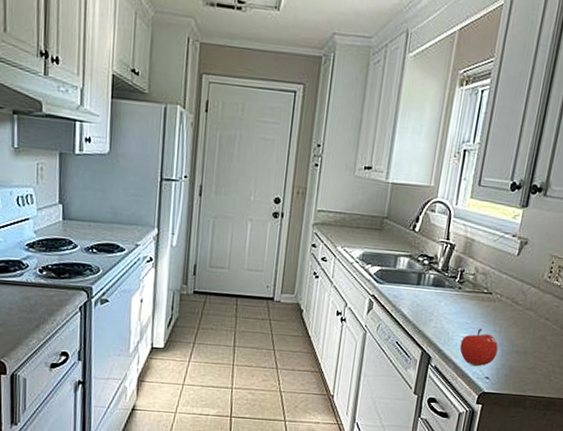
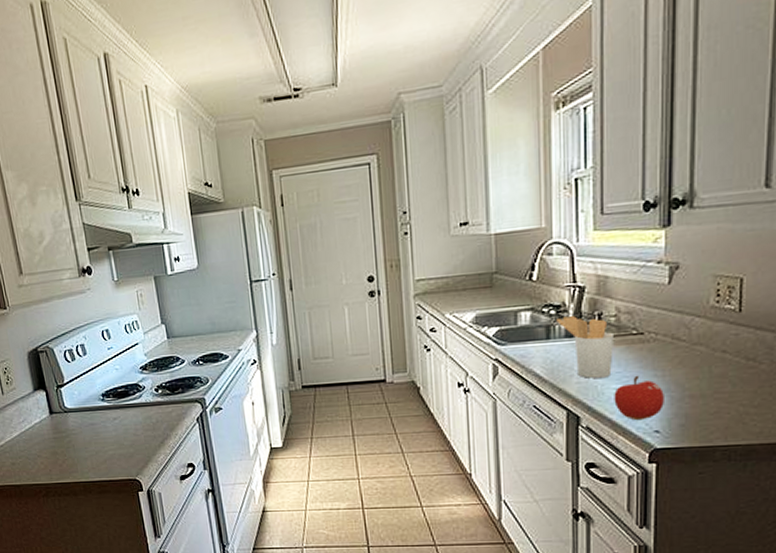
utensil holder: none [428,268,470,326] -> present [556,316,613,378]

